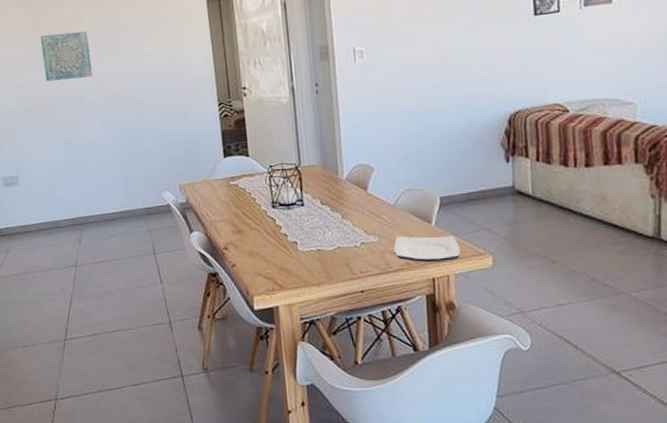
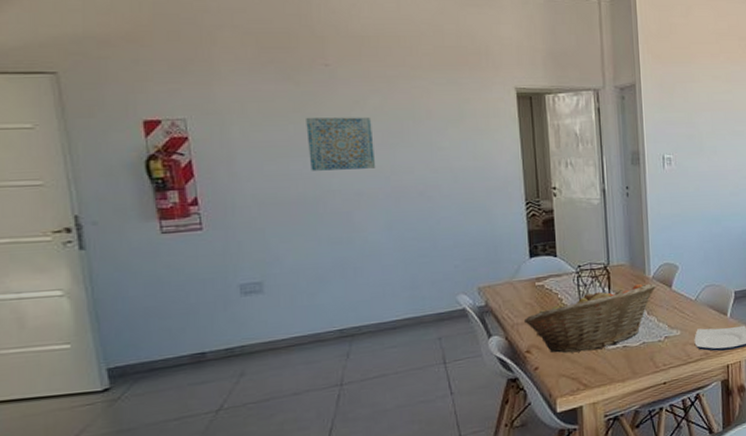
fruit basket: none [220,185,350,253] -> present [523,283,656,353]

